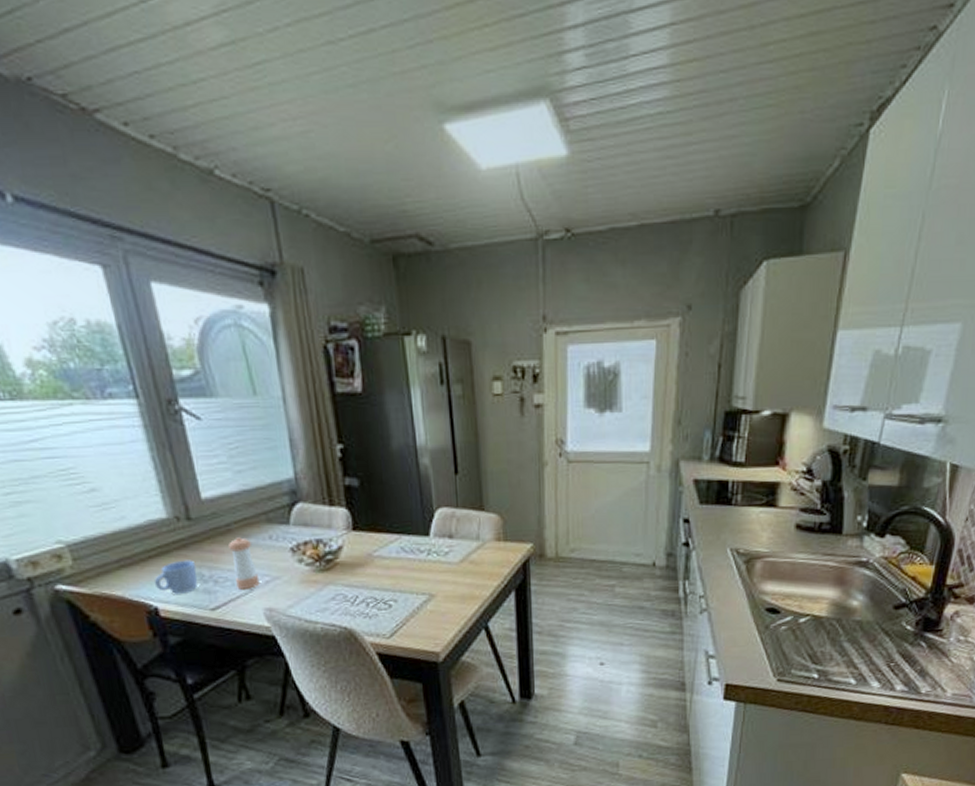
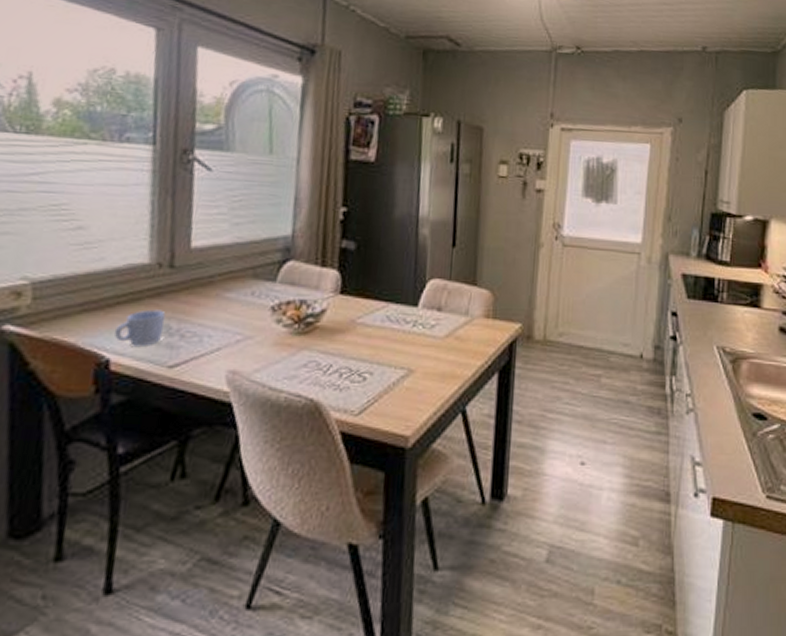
pepper shaker: present [228,537,260,589] -> none [204,290,231,347]

